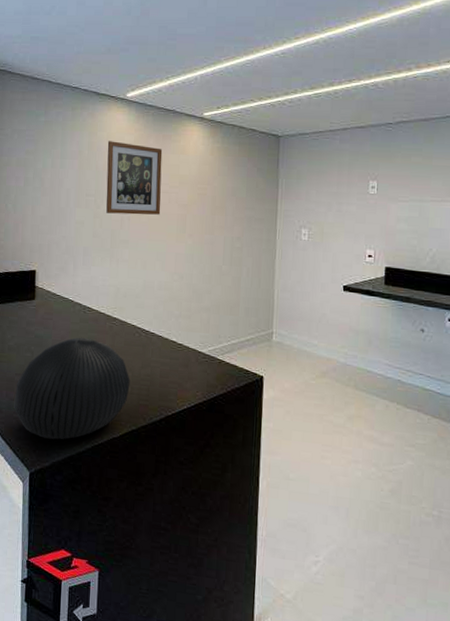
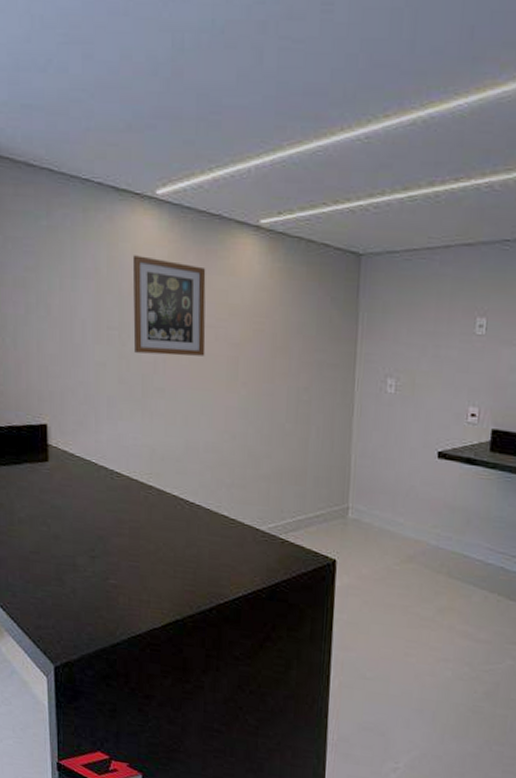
decorative ball: present [14,337,130,440] -> none [30,509,172,630]

